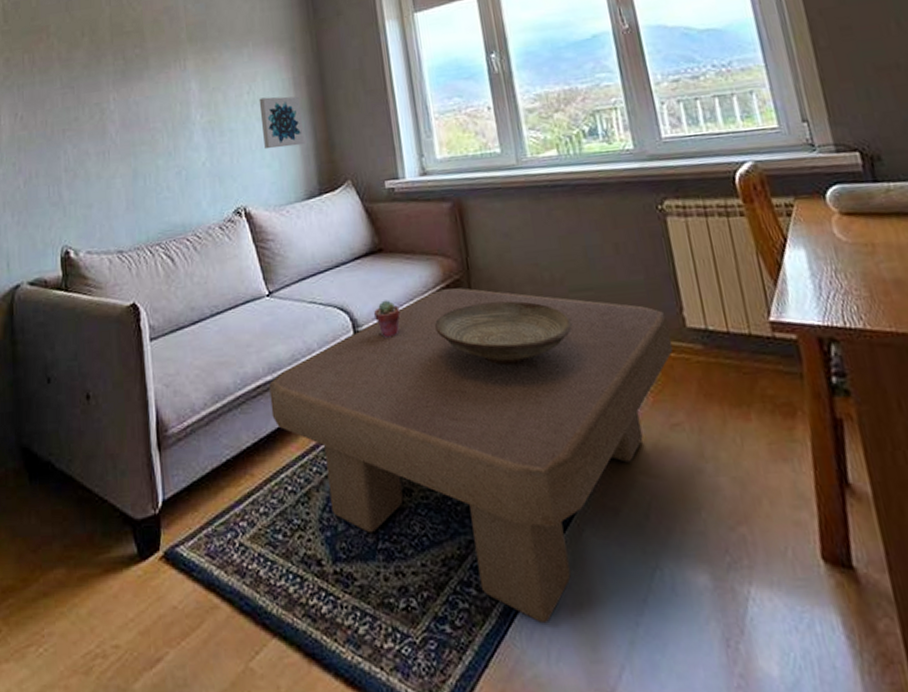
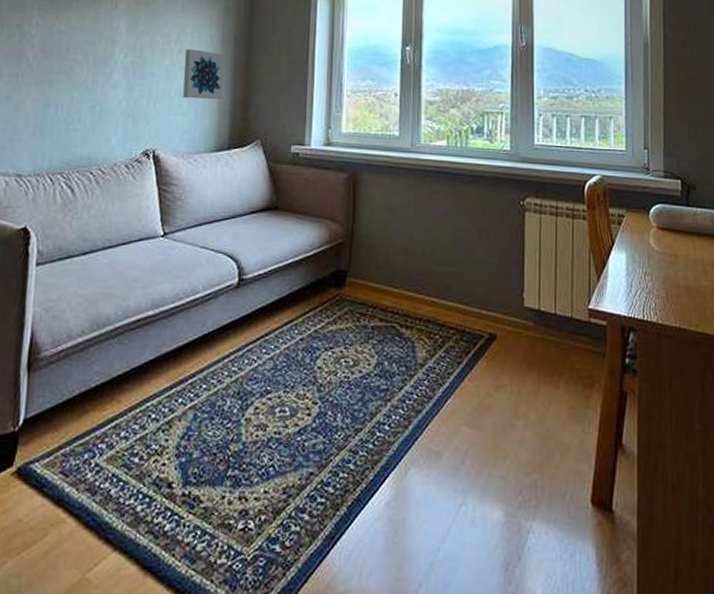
coffee table: present [269,288,674,624] -> none [147,250,510,547]
potted succulent: present [374,300,400,338] -> none [261,253,285,288]
decorative bowl: present [434,301,573,365] -> none [313,266,432,323]

